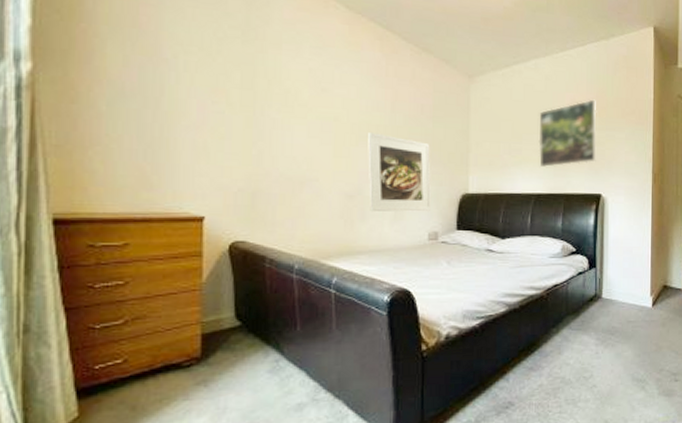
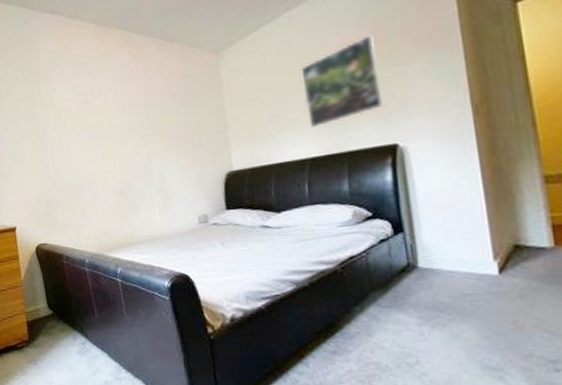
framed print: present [368,133,431,212] -> none [129,129,197,203]

